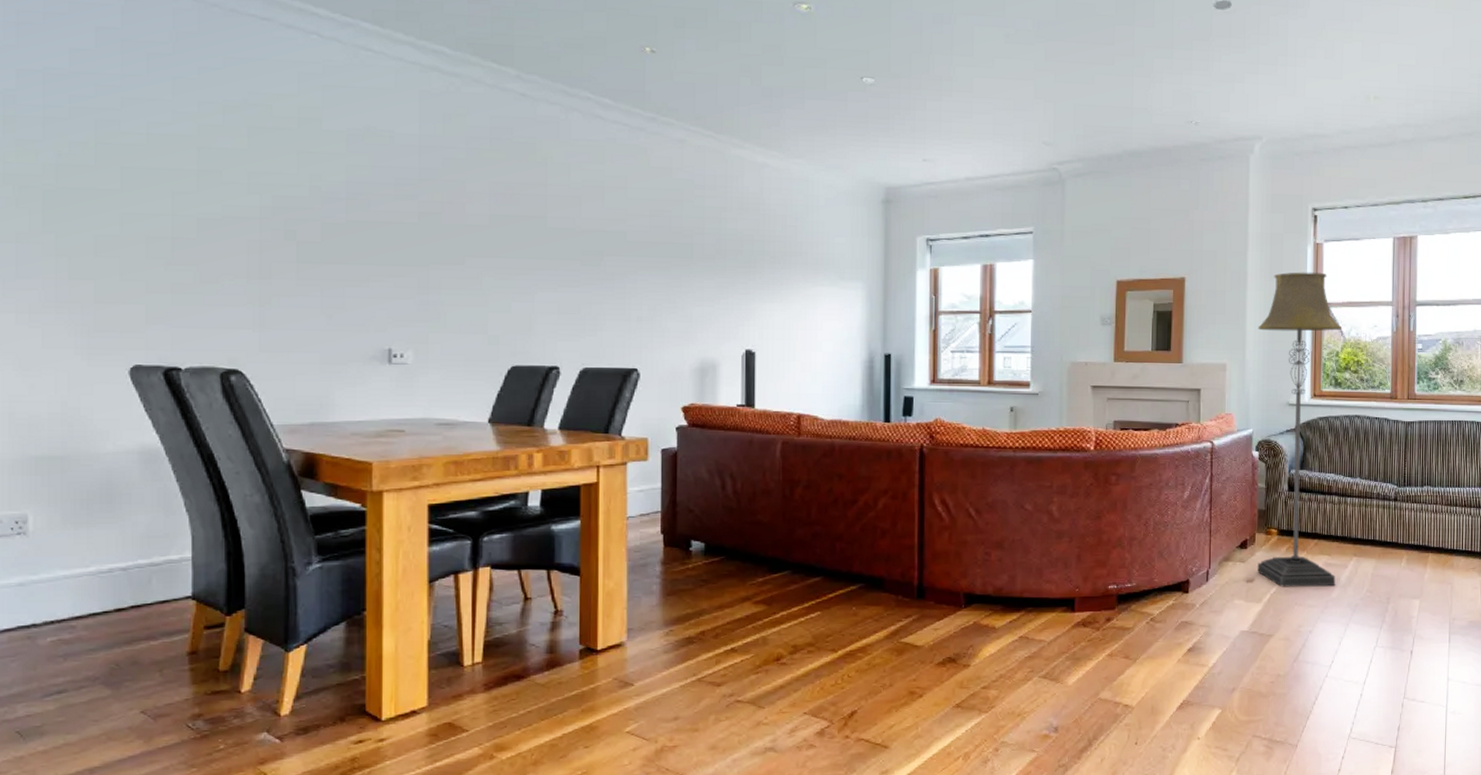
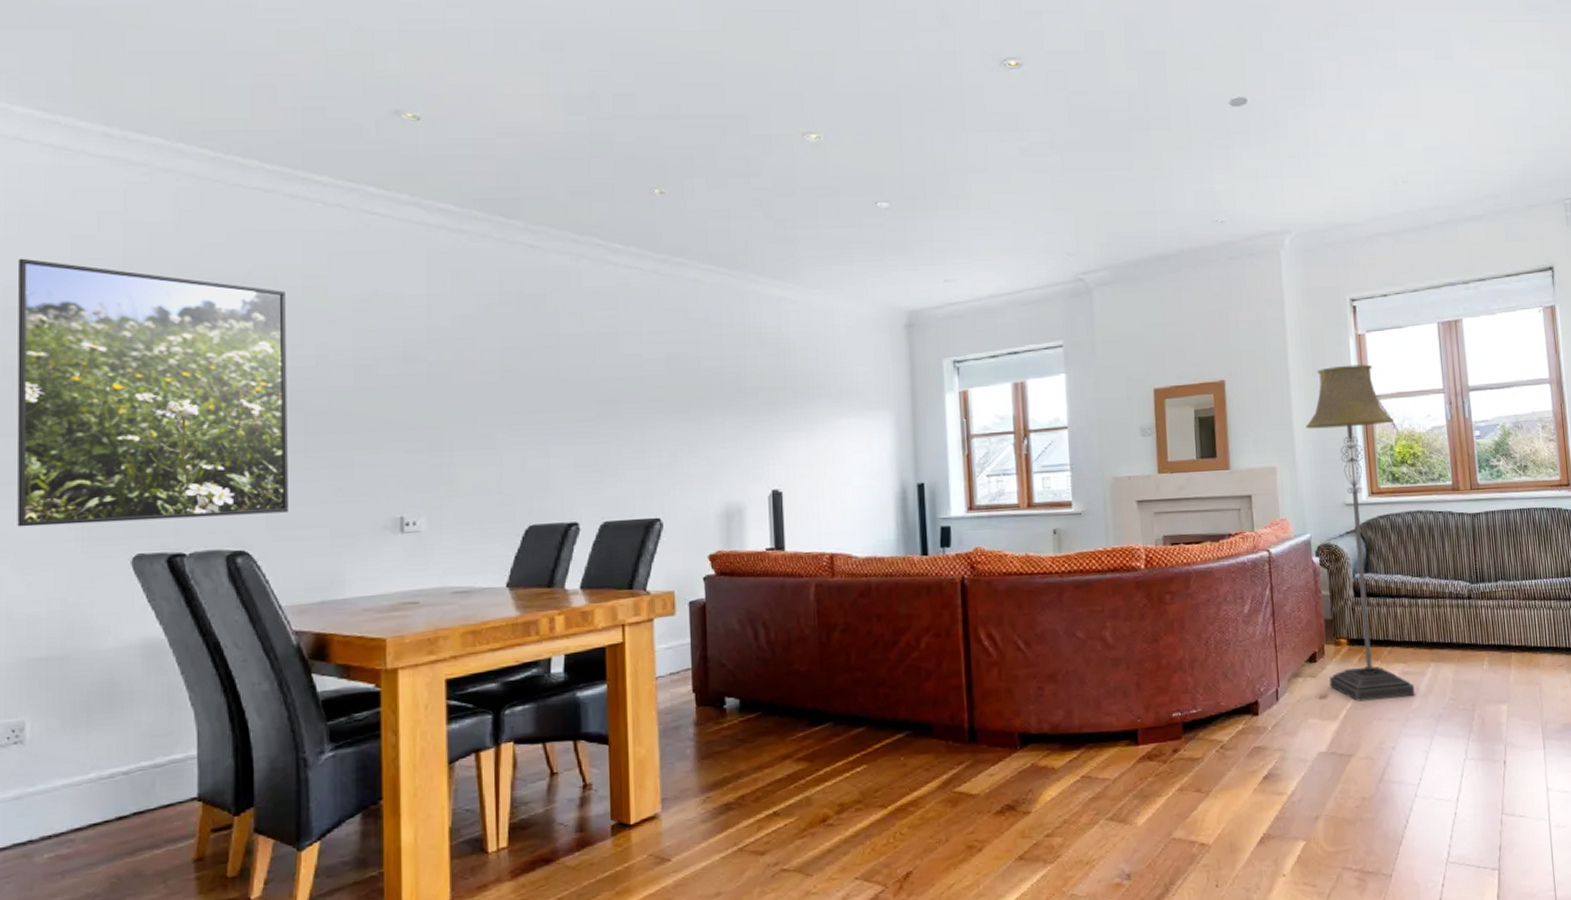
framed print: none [17,67,282,336] -> present [17,258,288,527]

